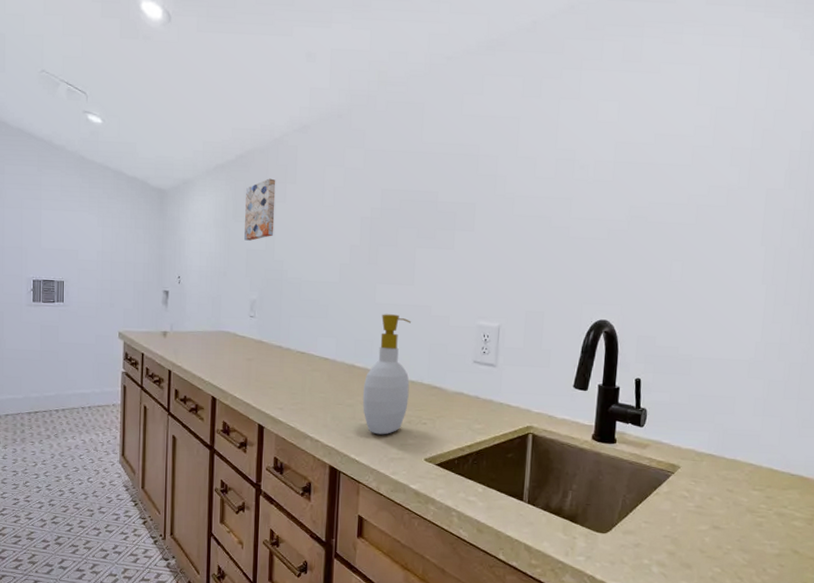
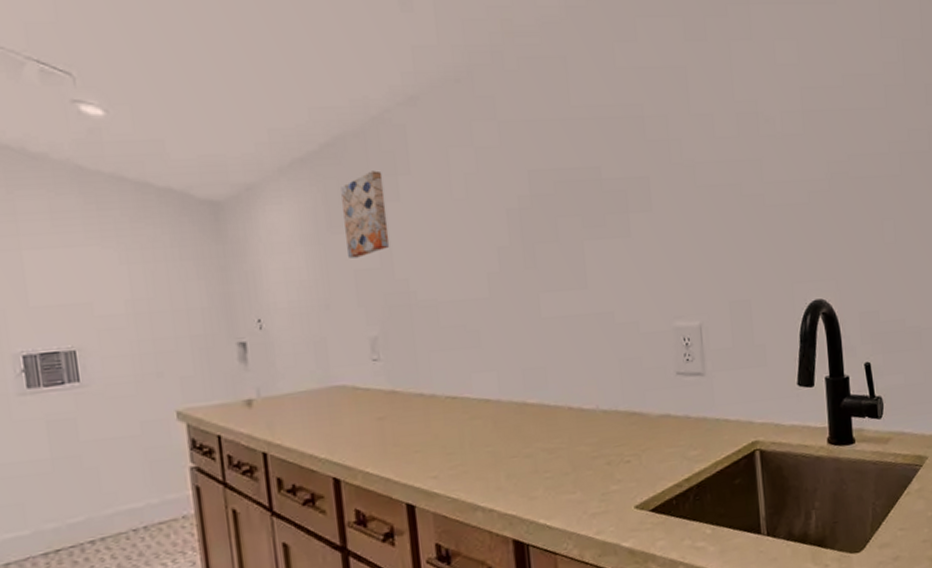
soap bottle: present [362,314,412,435] -> none [542,328,604,488]

